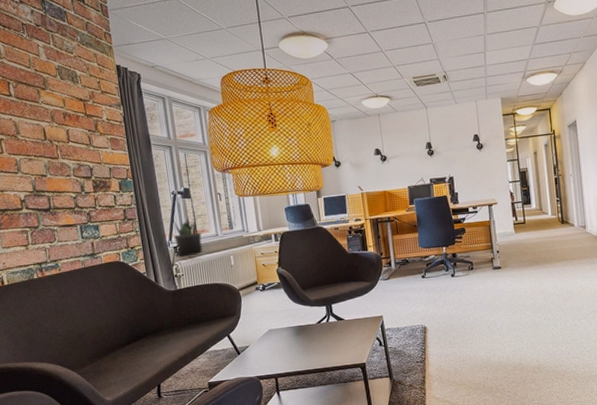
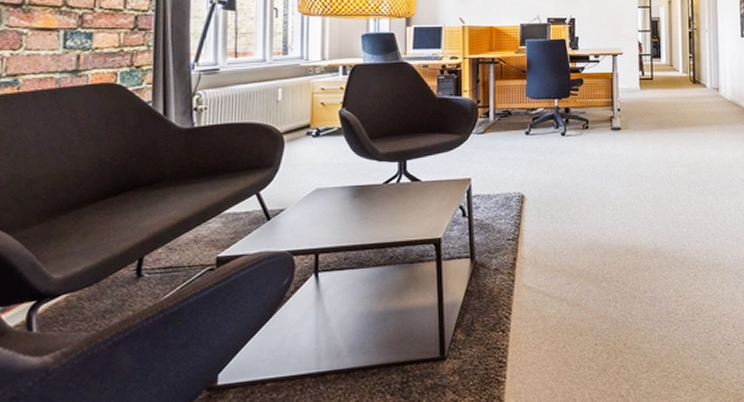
planter: present [173,216,203,256] -> none [201,33,243,84]

